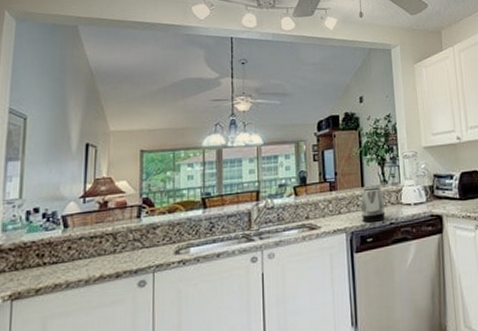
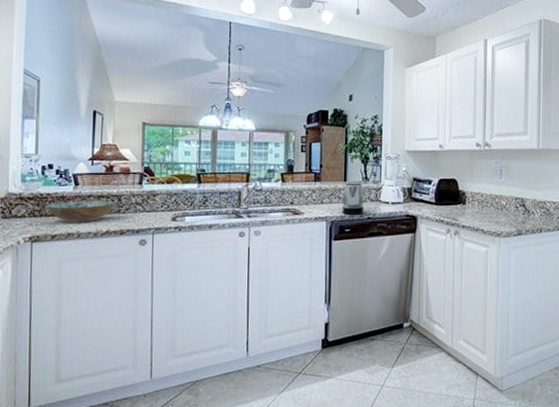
bowl: none [31,241,111,273] -> present [47,201,116,224]

